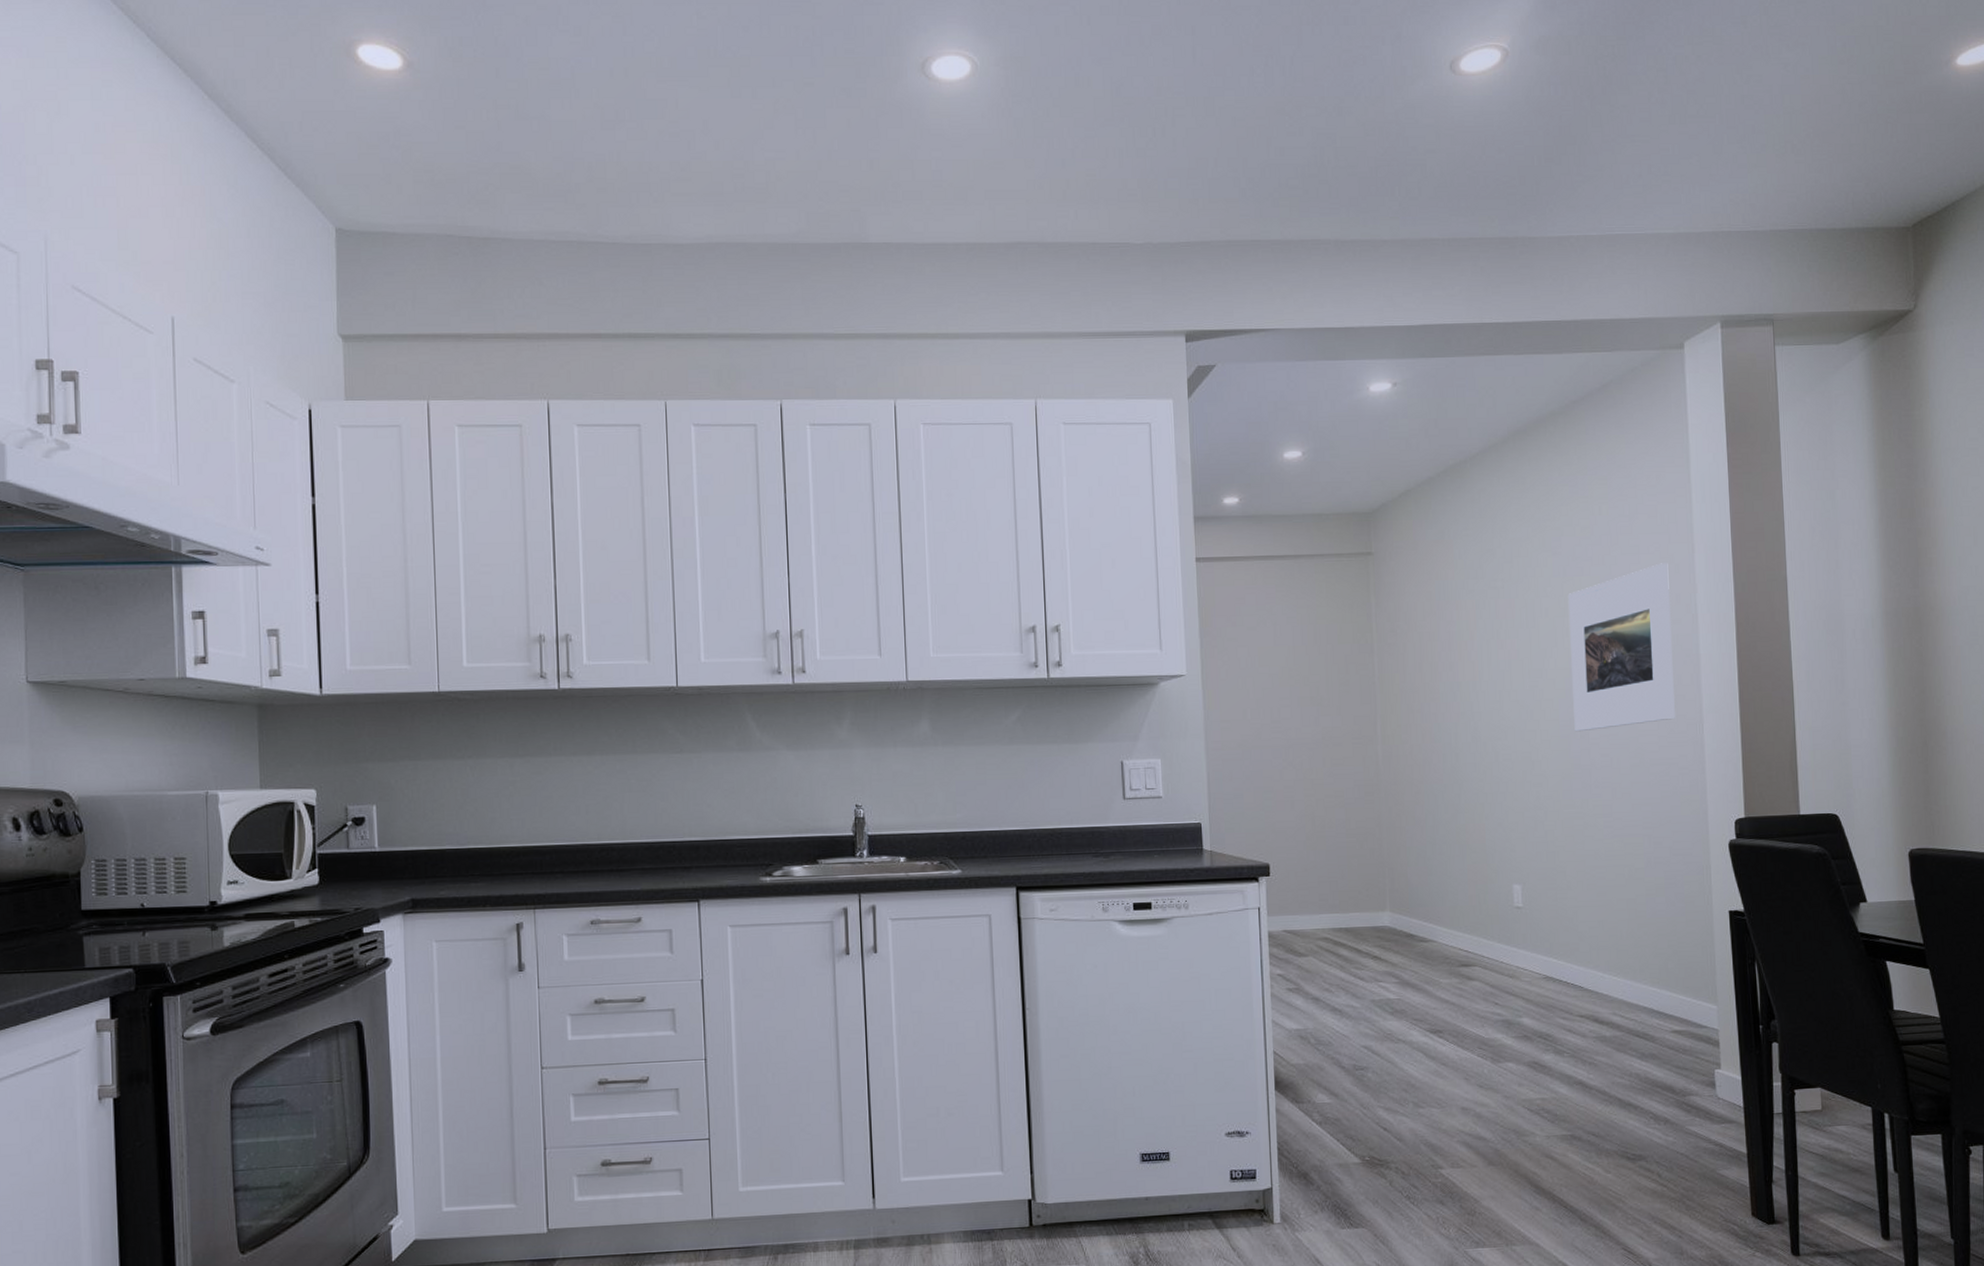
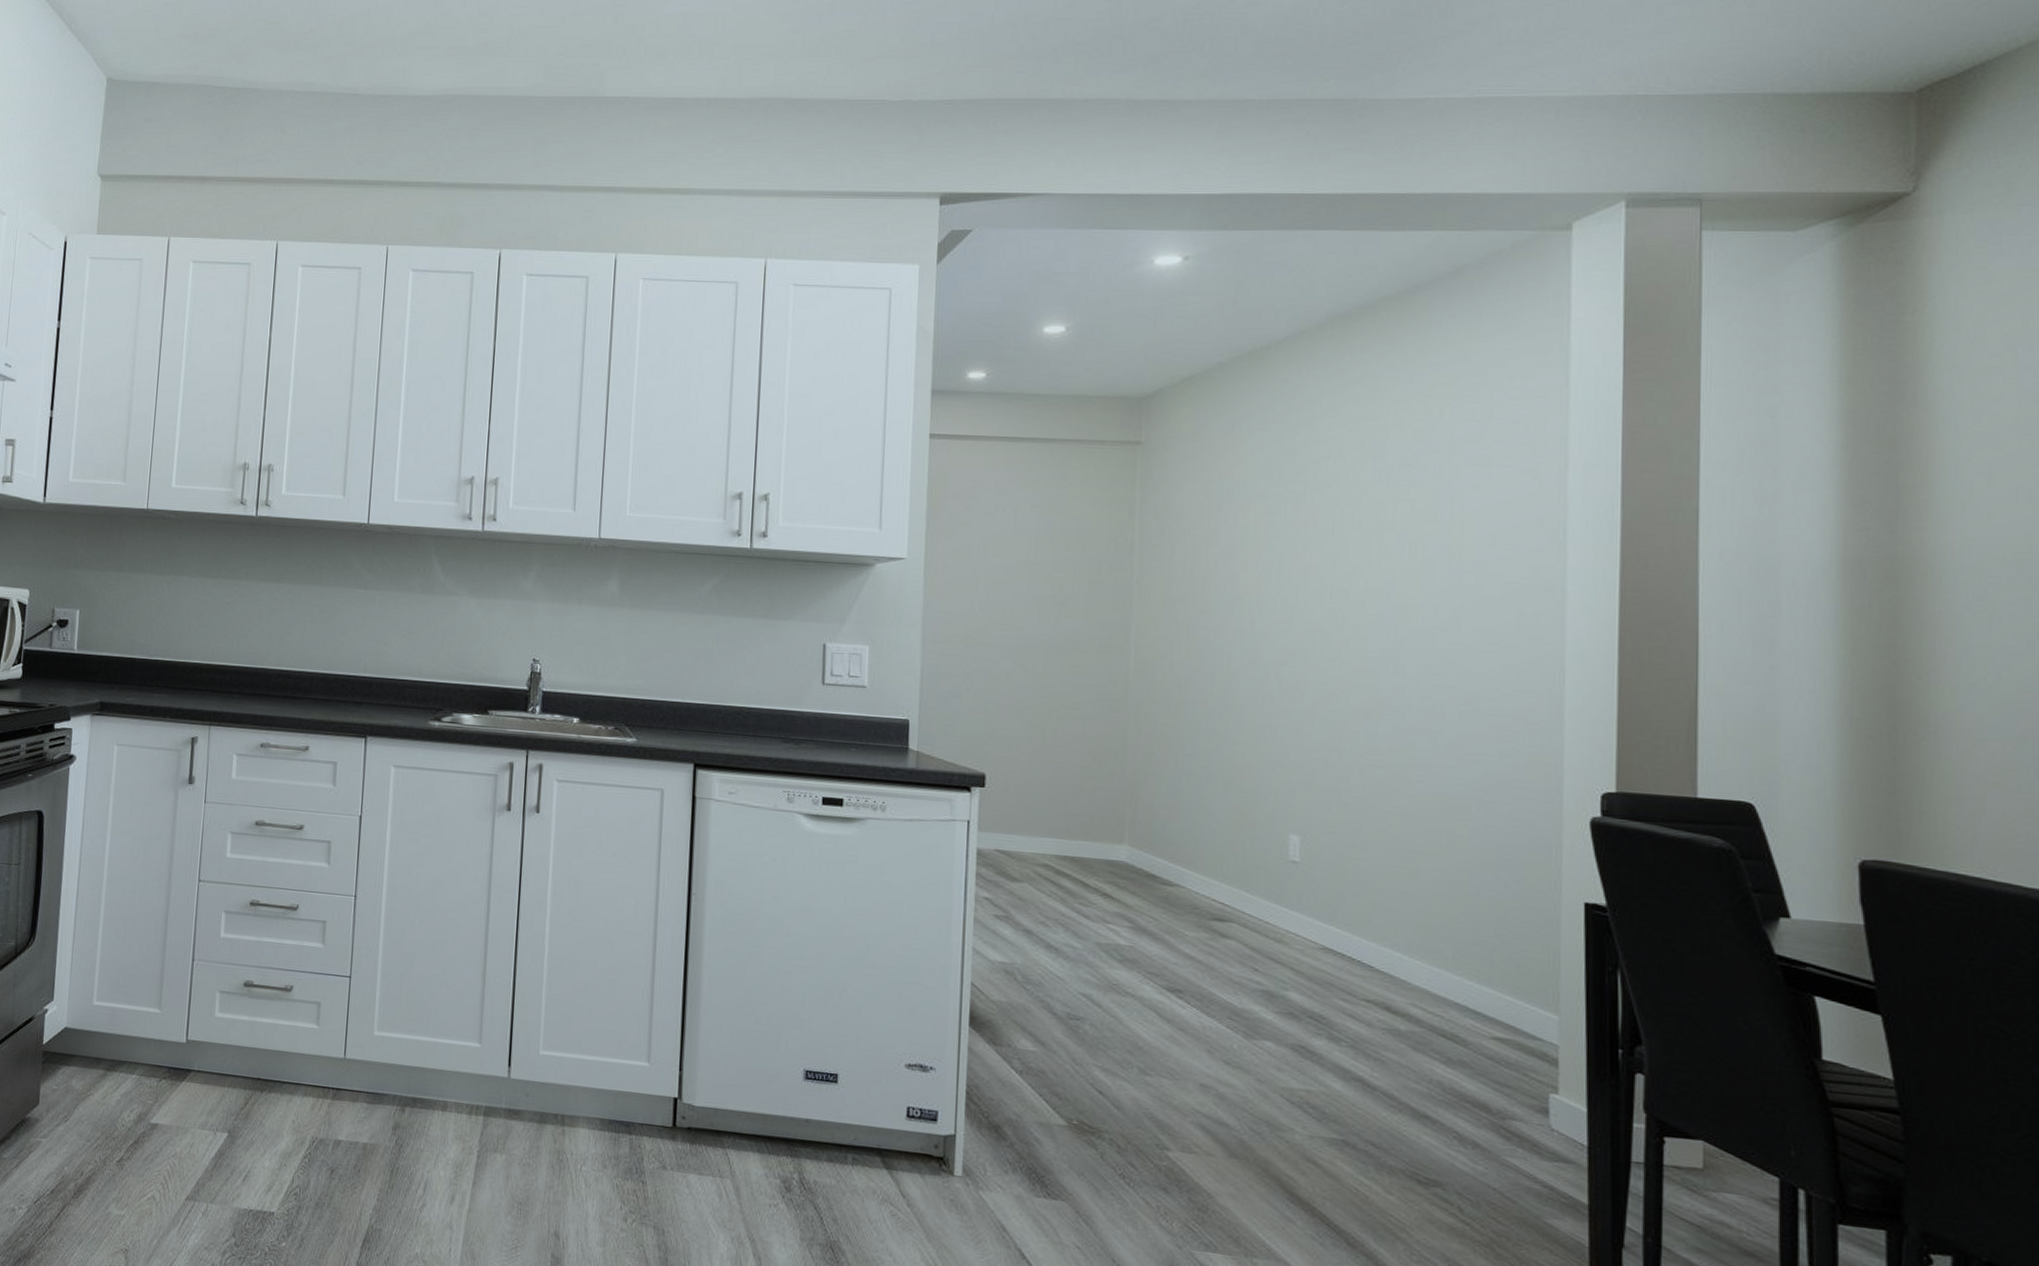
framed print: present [1567,563,1675,732] -> none [1386,478,1530,667]

